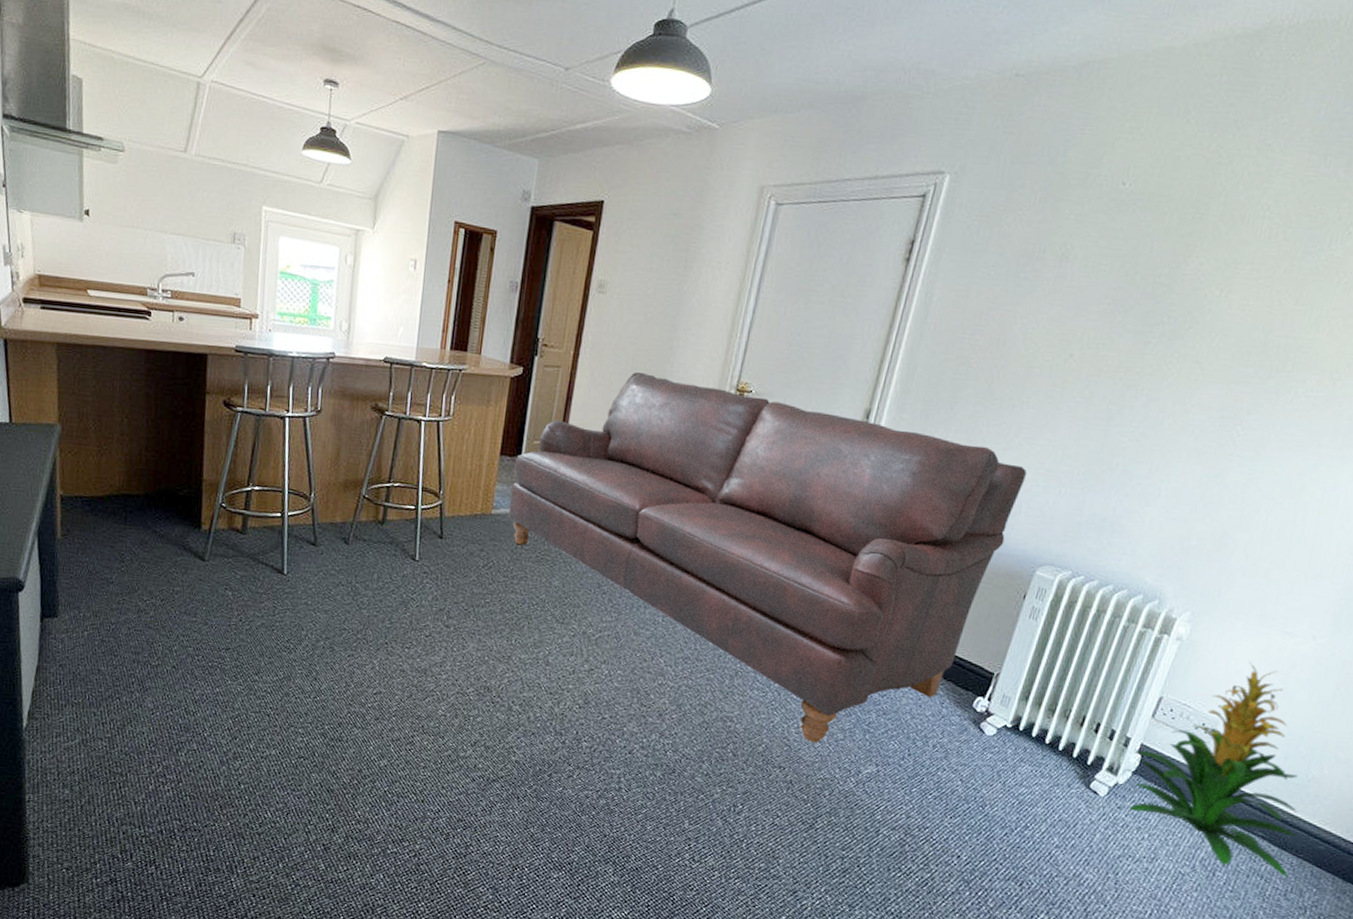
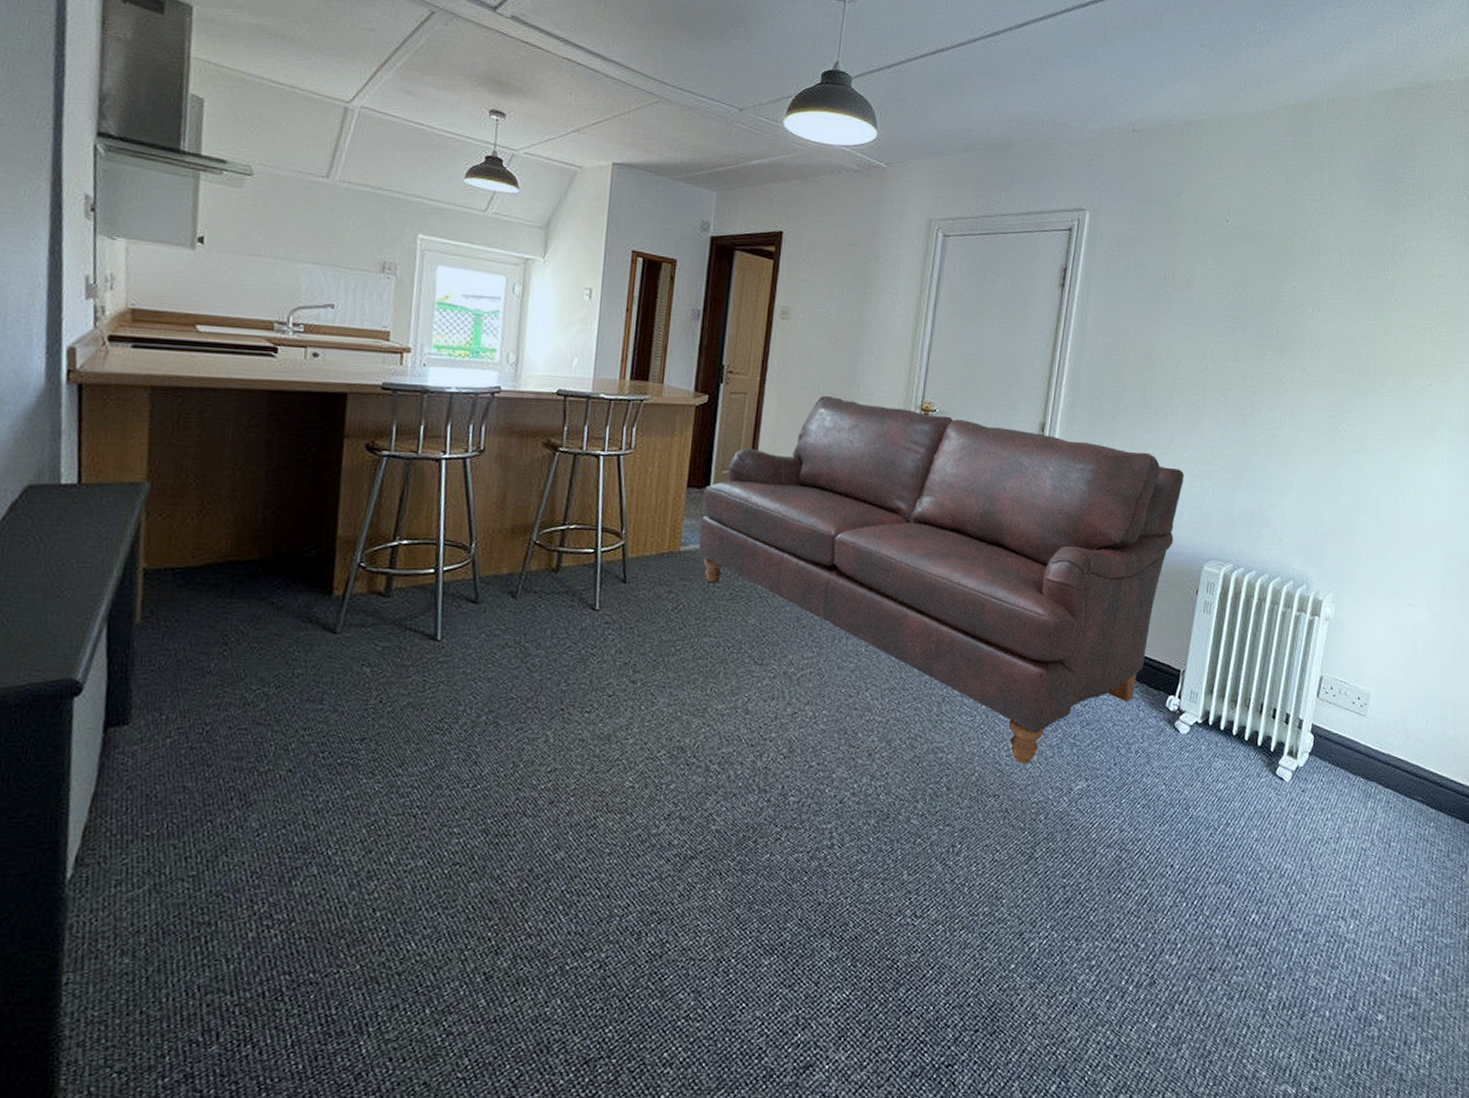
indoor plant: present [1130,661,1298,877] -> none [1308,634,1448,838]

